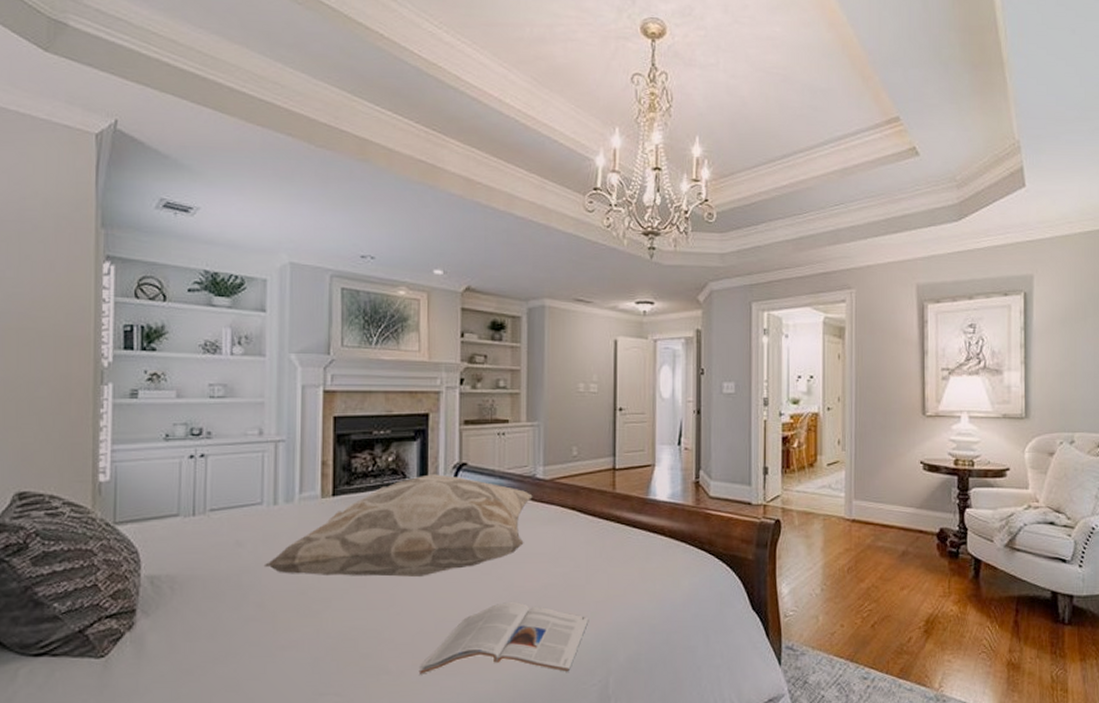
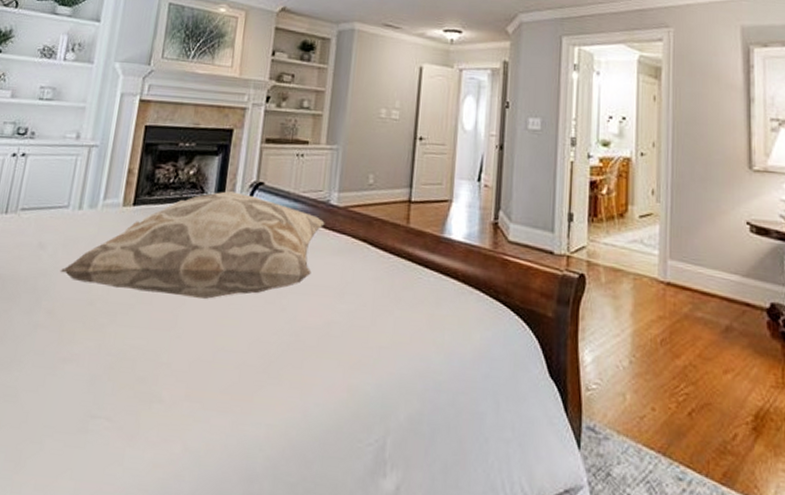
magazine: present [418,602,589,675] -> none [190,336,371,425]

